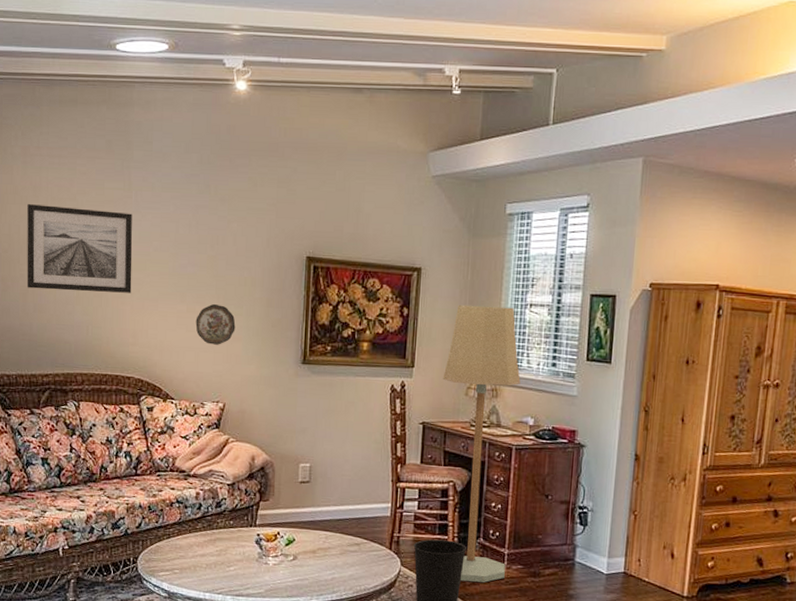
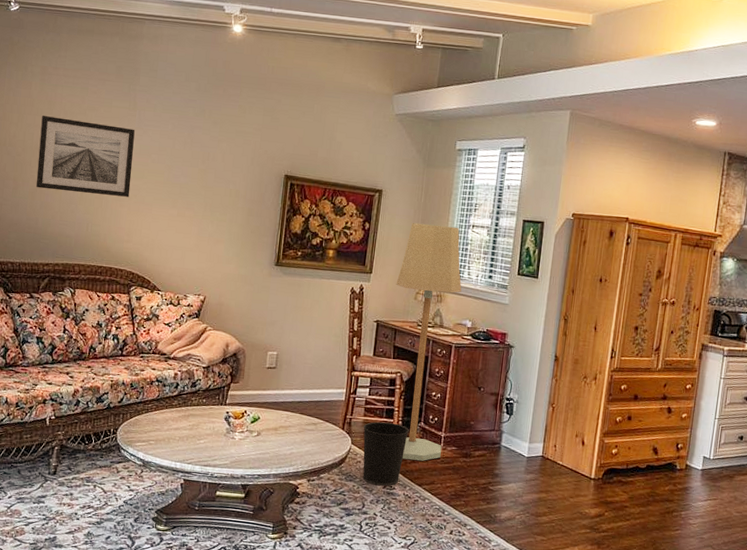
decorative plate: present [195,304,236,345] -> none [184,210,220,246]

